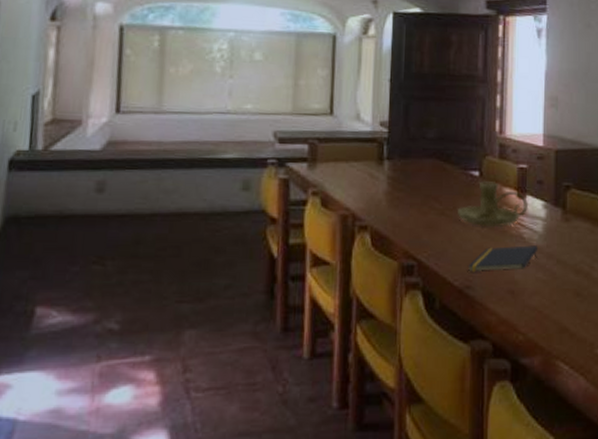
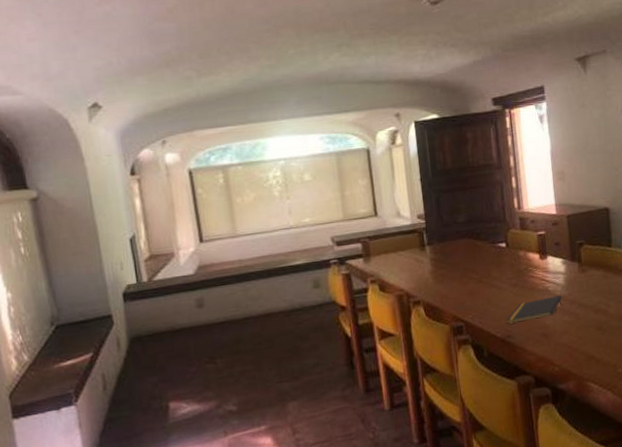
candle holder: present [458,181,529,228] -> none [492,249,550,287]

